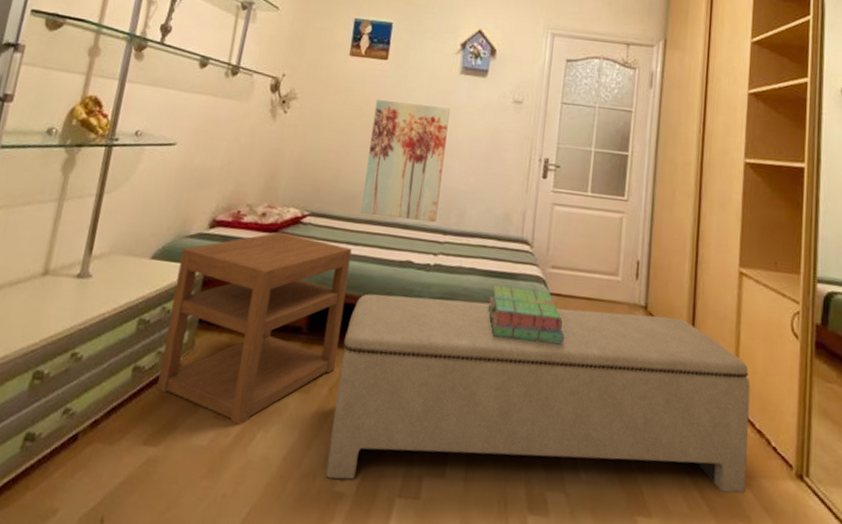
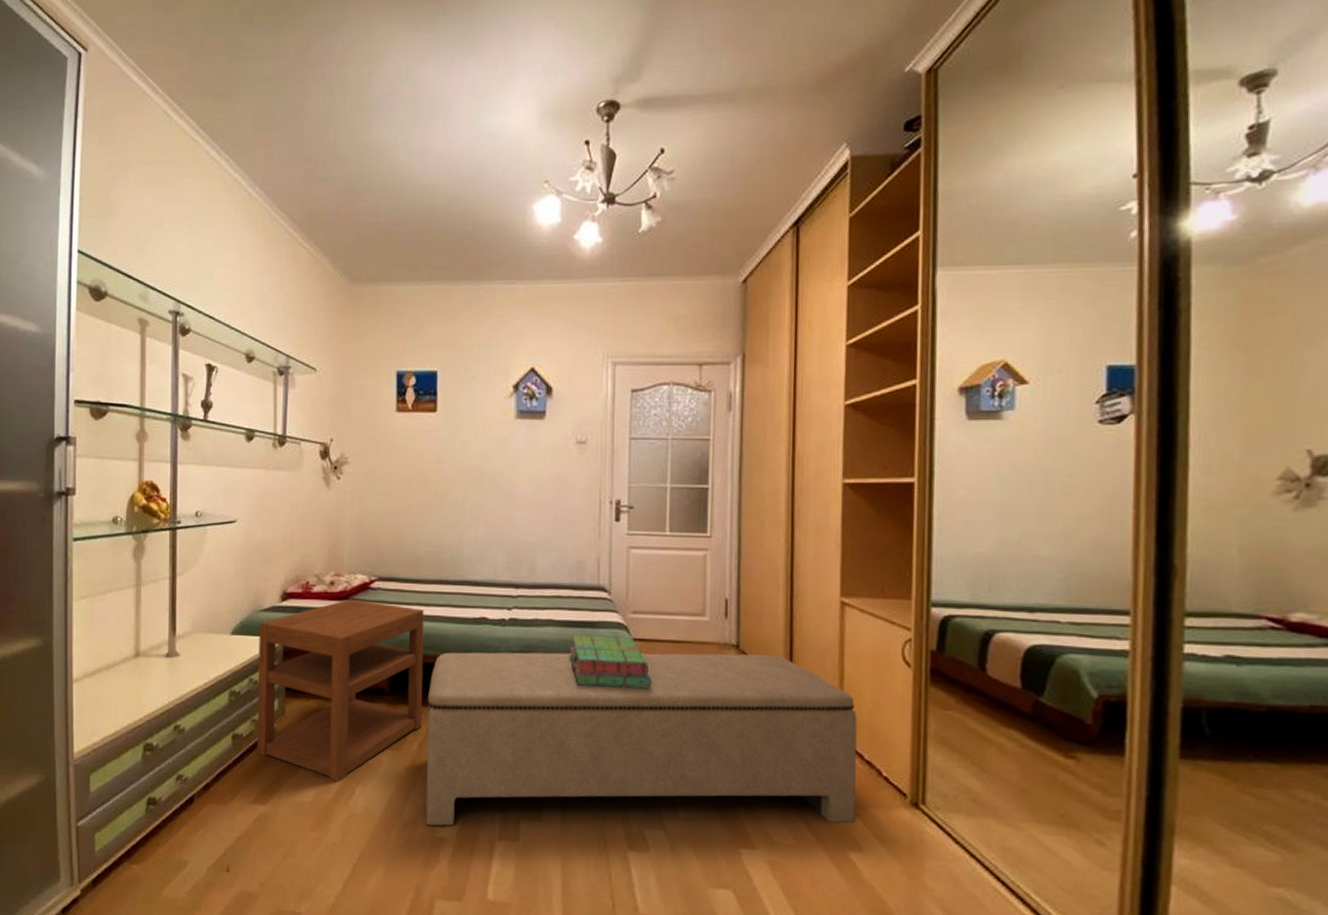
wall art: present [360,100,451,223] -> none [427,456,510,578]

